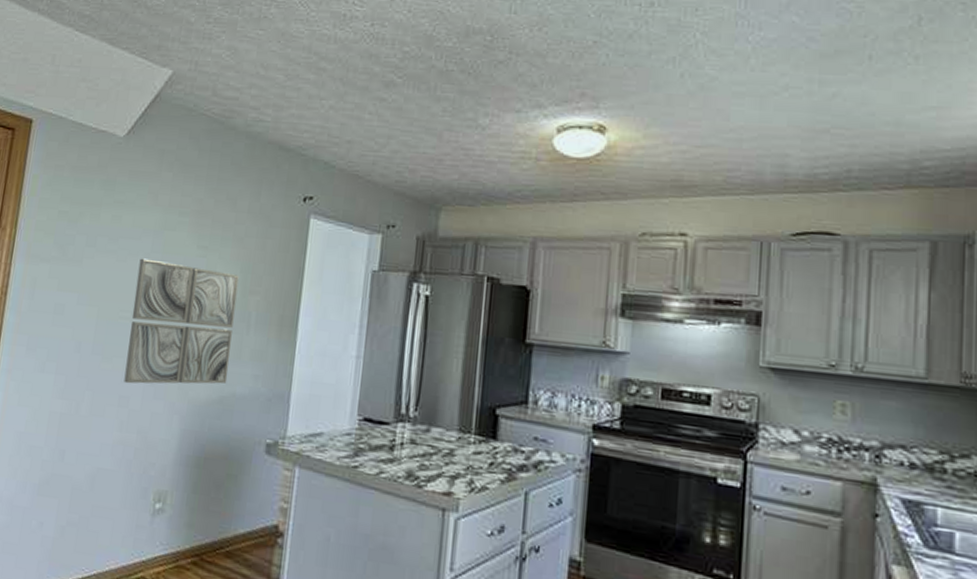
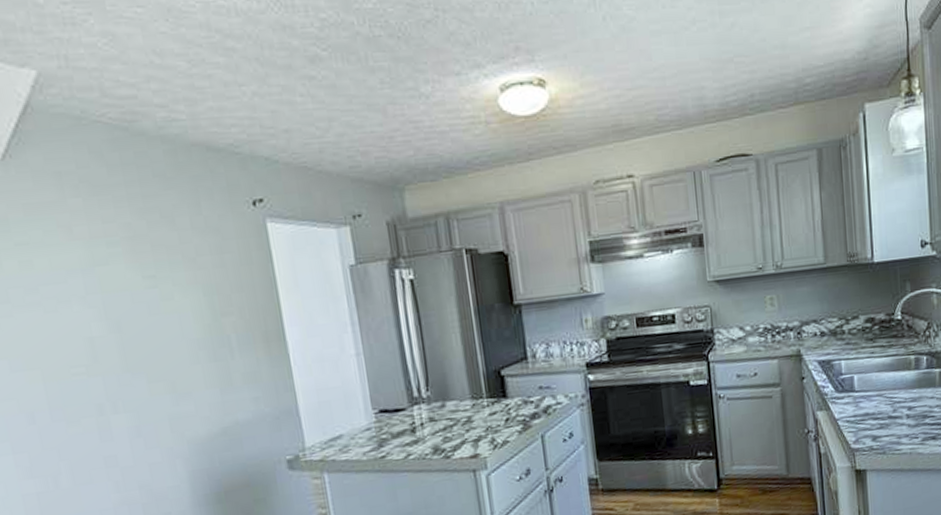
wall art: present [124,258,239,384] -> none [74,299,225,443]

